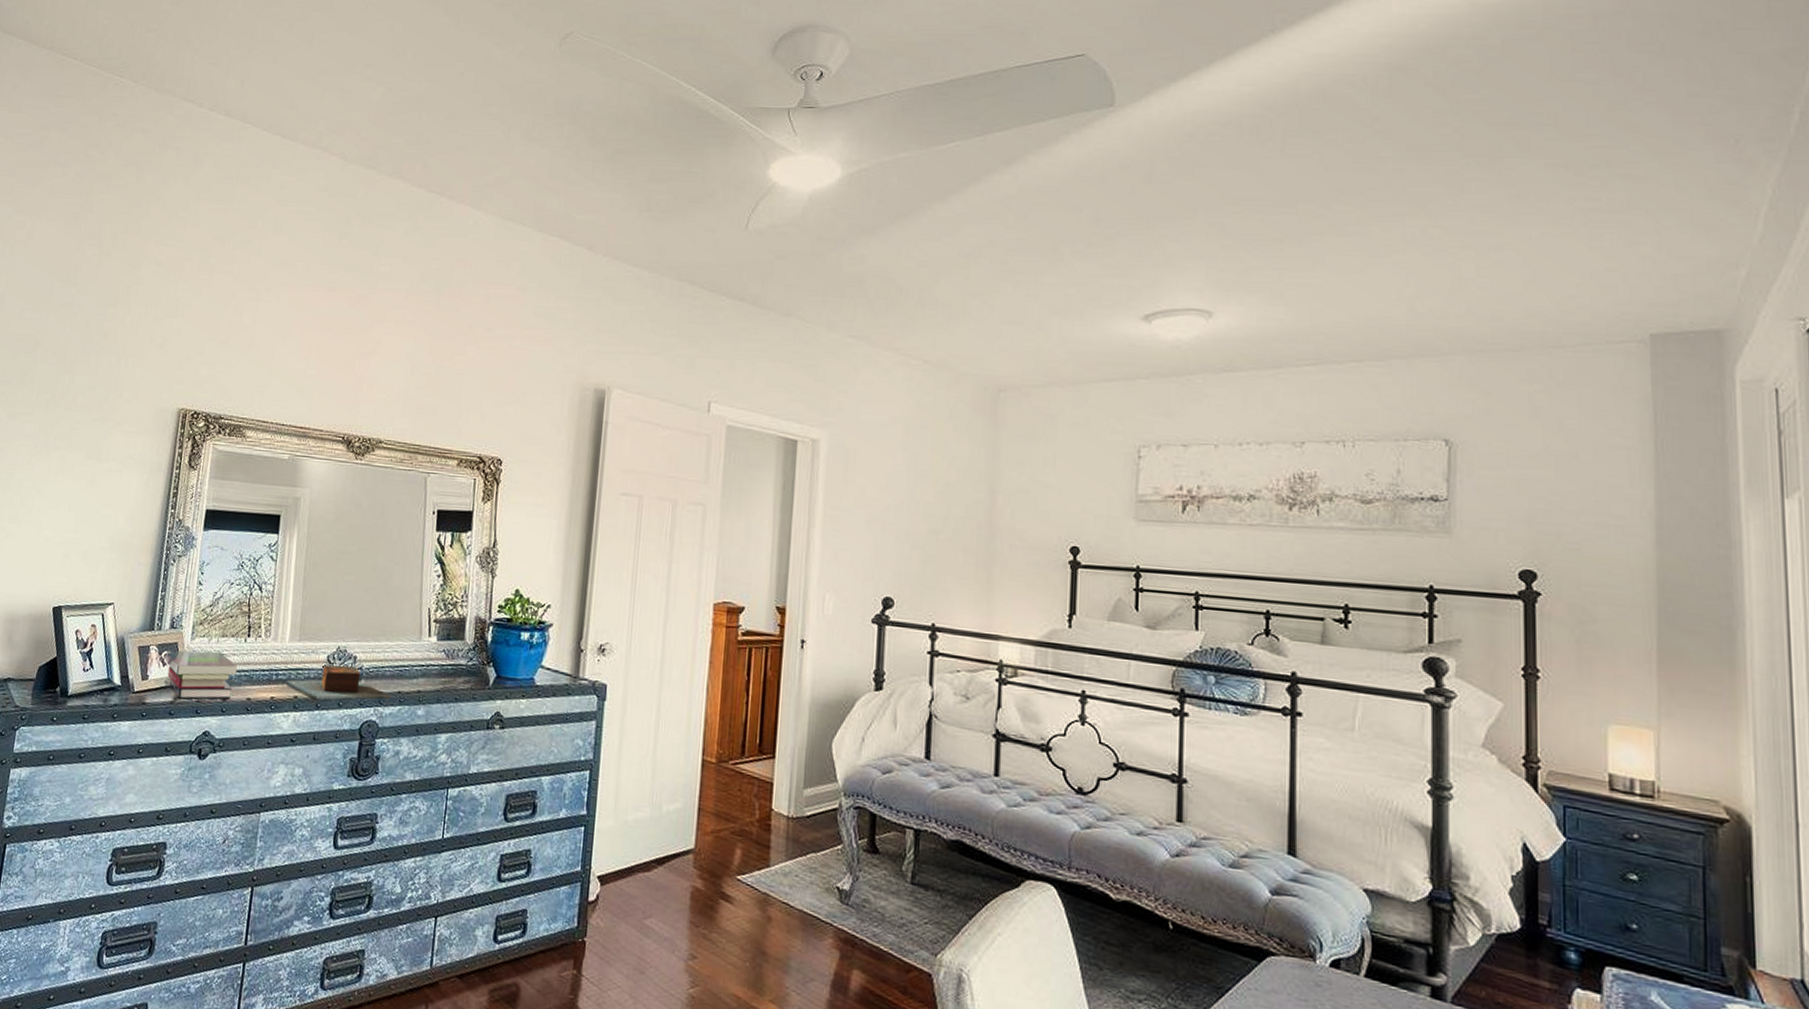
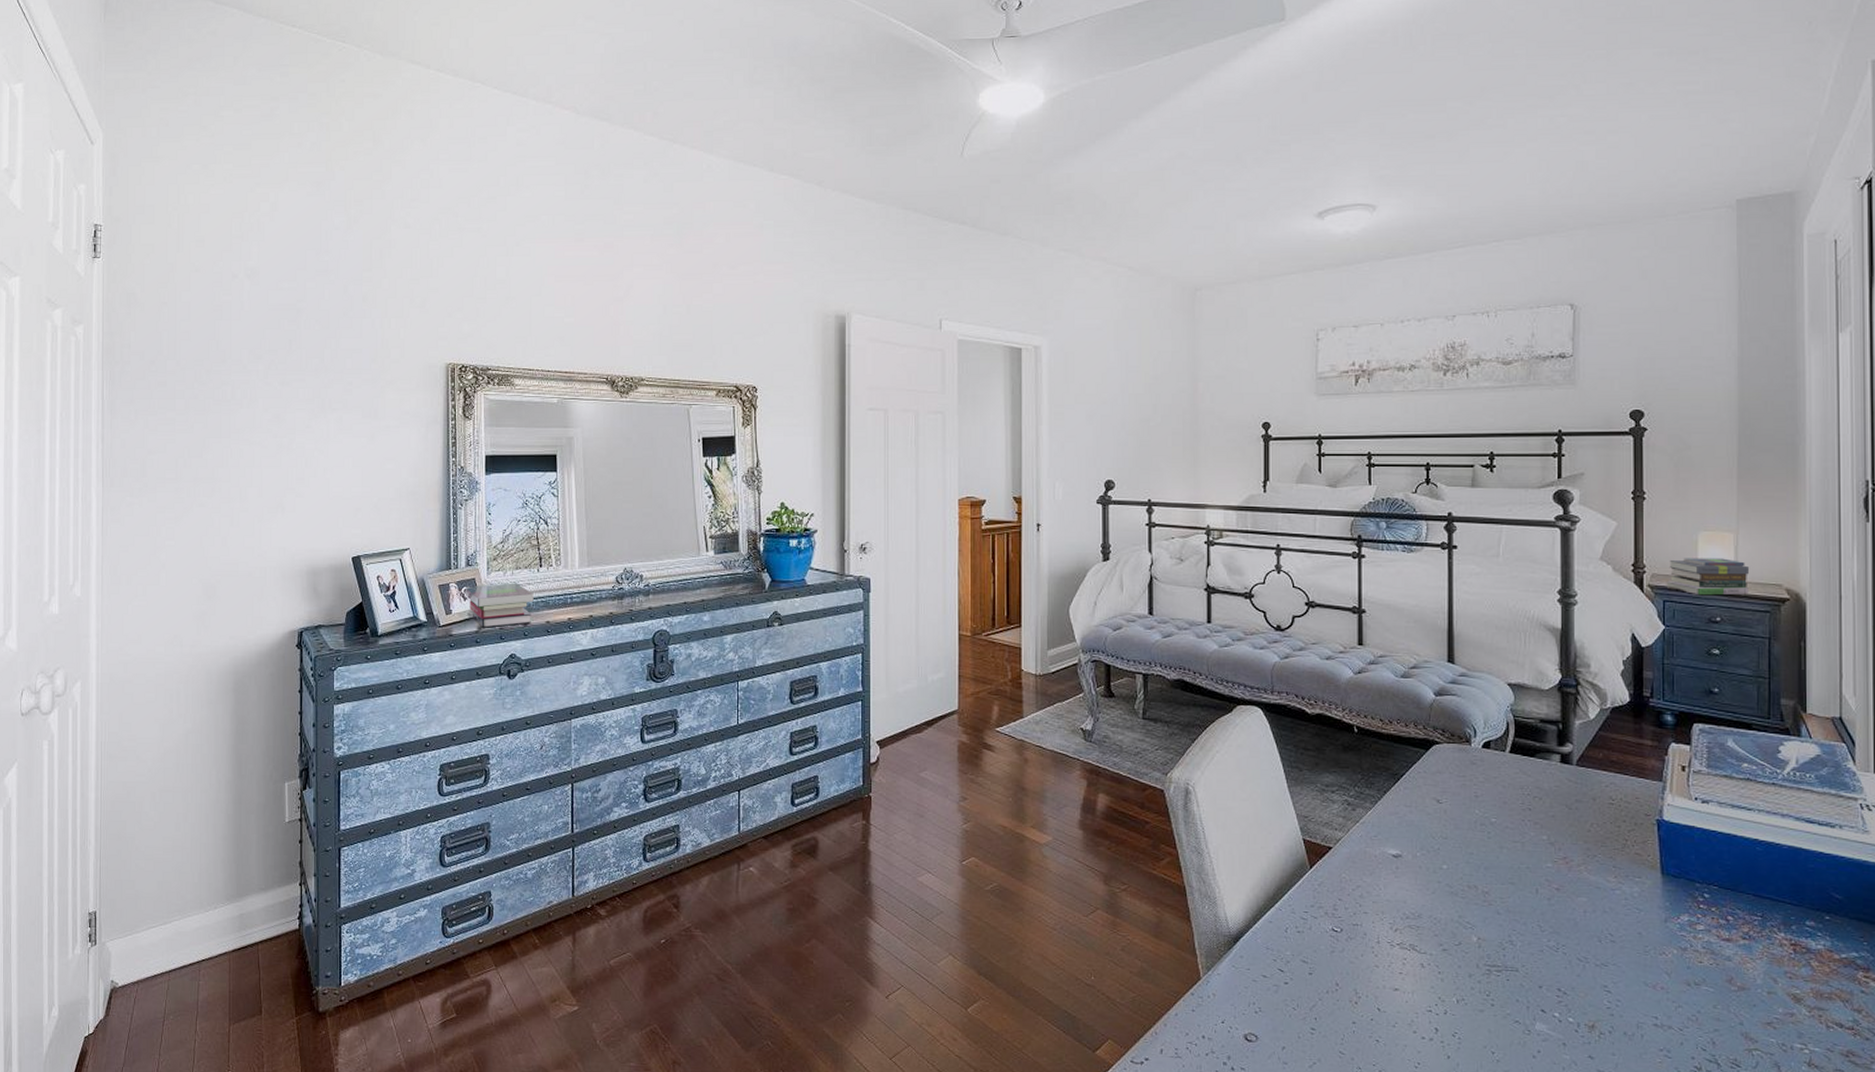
wooden box: present [285,665,391,702] -> none [580,584,678,618]
books: none [1567,755,1676,809] -> present [1666,558,1750,596]

